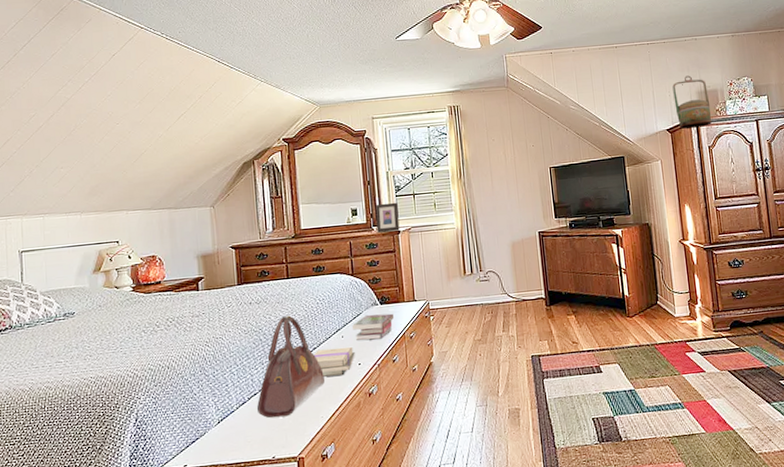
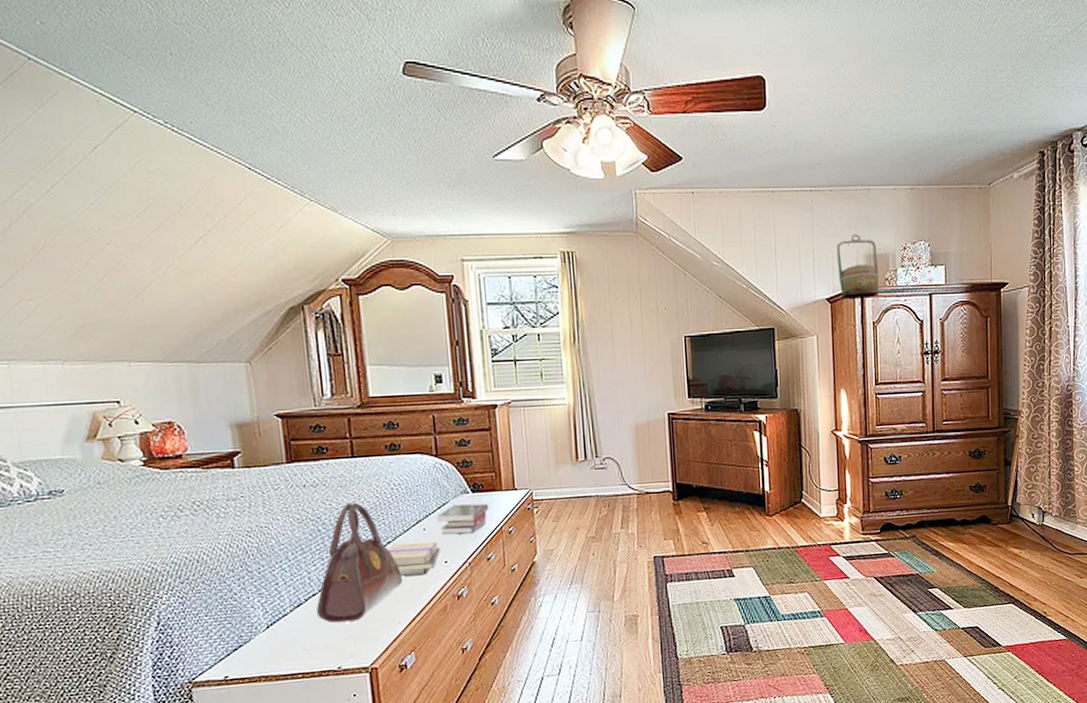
picture frame: present [375,202,400,233] -> none [465,369,497,406]

